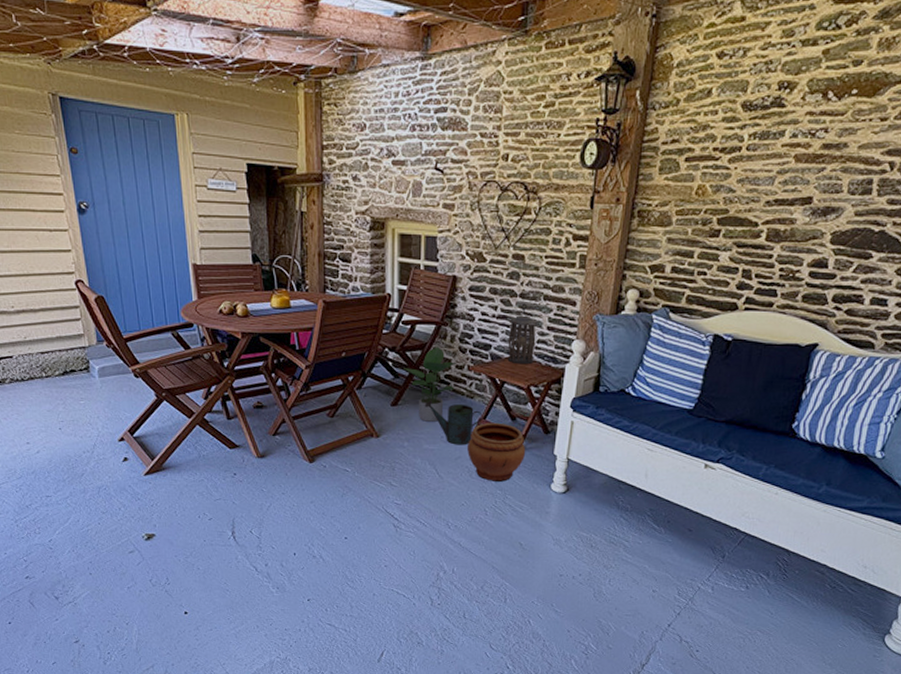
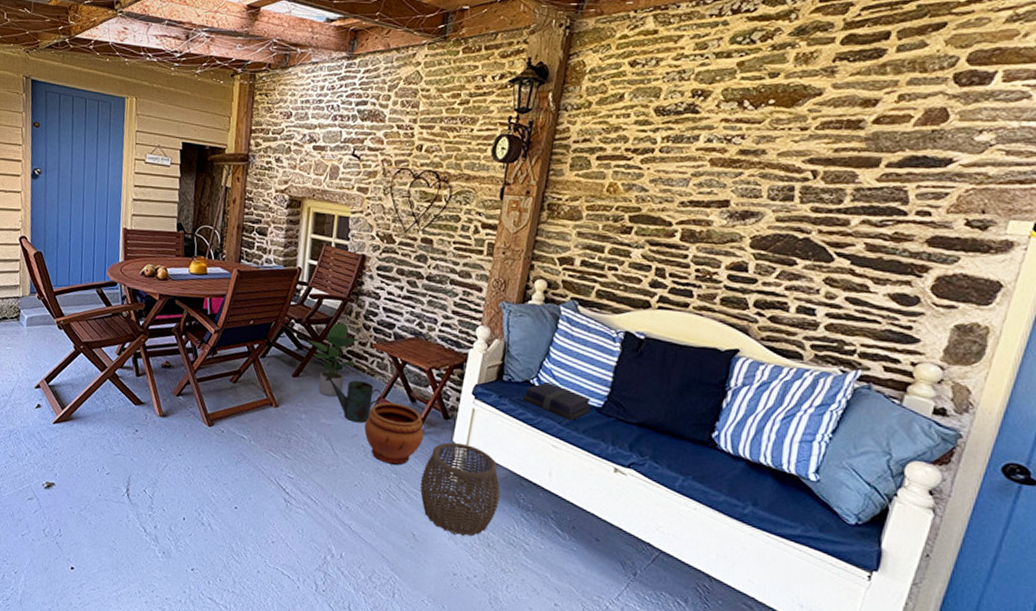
lantern: present [507,303,538,365] -> none [410,286,443,347]
woven basket: none [524,455,601,540] -> present [419,442,501,537]
book: none [619,389,684,425] -> present [523,381,592,421]

